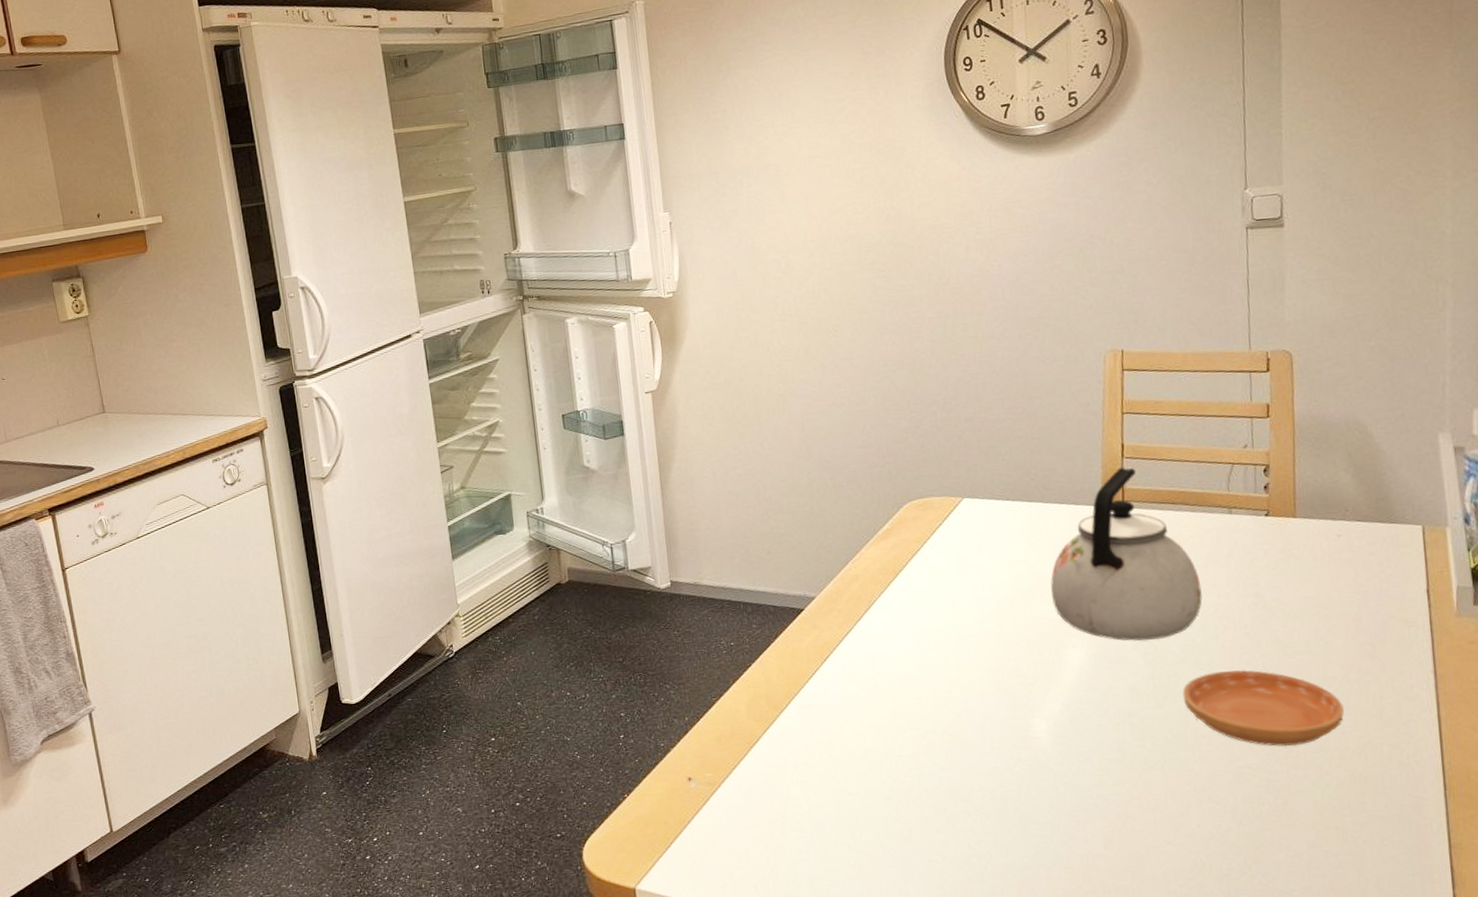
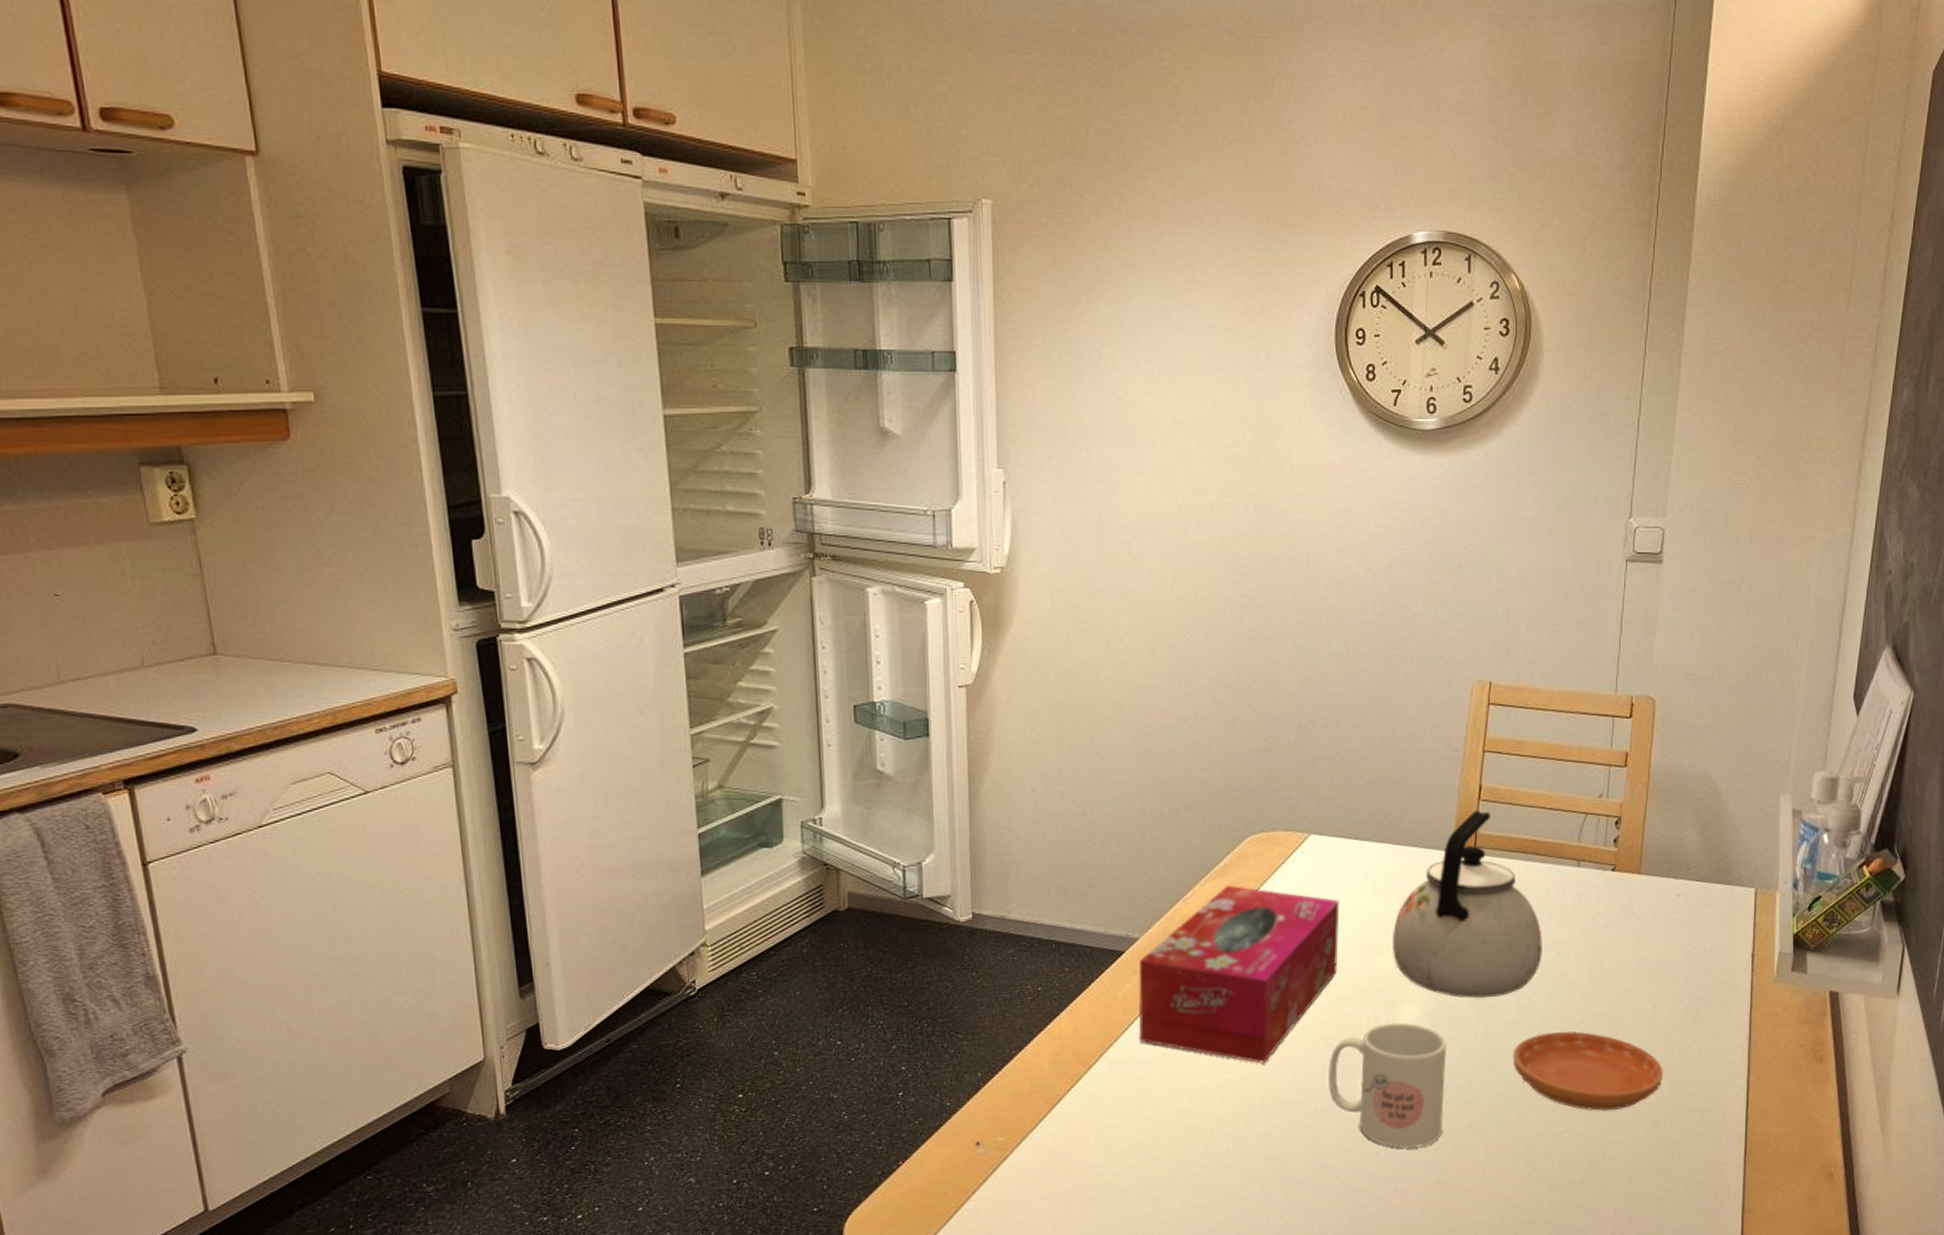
tissue box: none [818,547,1001,706] -> present [1138,885,1340,1063]
mug: none [1001,665,1119,783] -> present [1329,1022,1447,1149]

